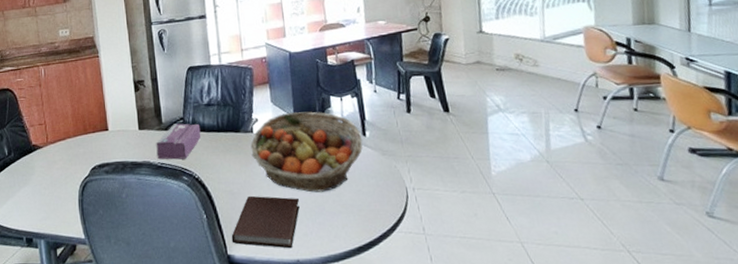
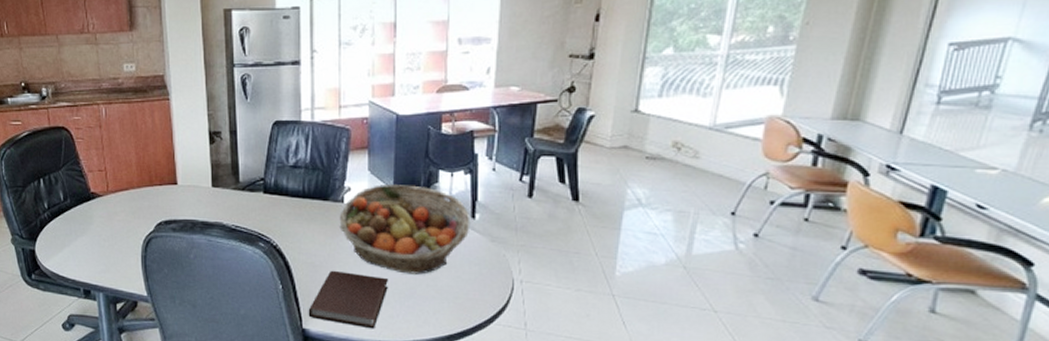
tissue box: present [156,123,201,160] -> none [231,184,283,224]

